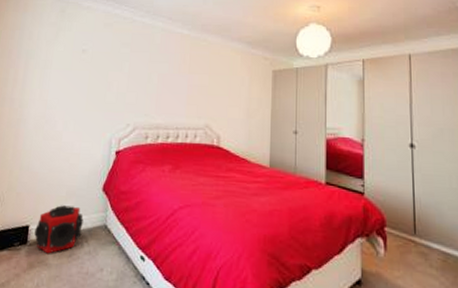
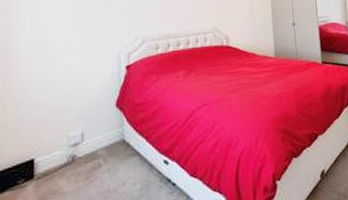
speaker: present [34,205,84,254] -> none [42,128,98,183]

